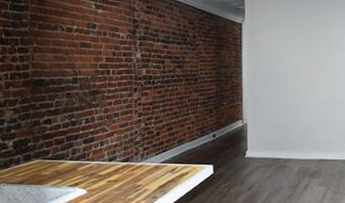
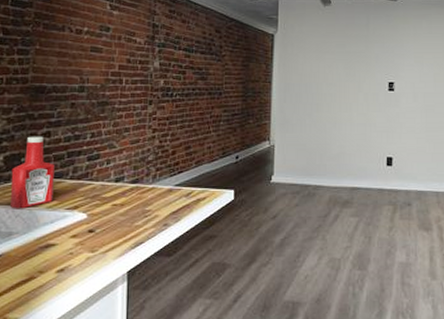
ketchup bottle: none [20,123,57,187] -> present [10,136,55,209]

